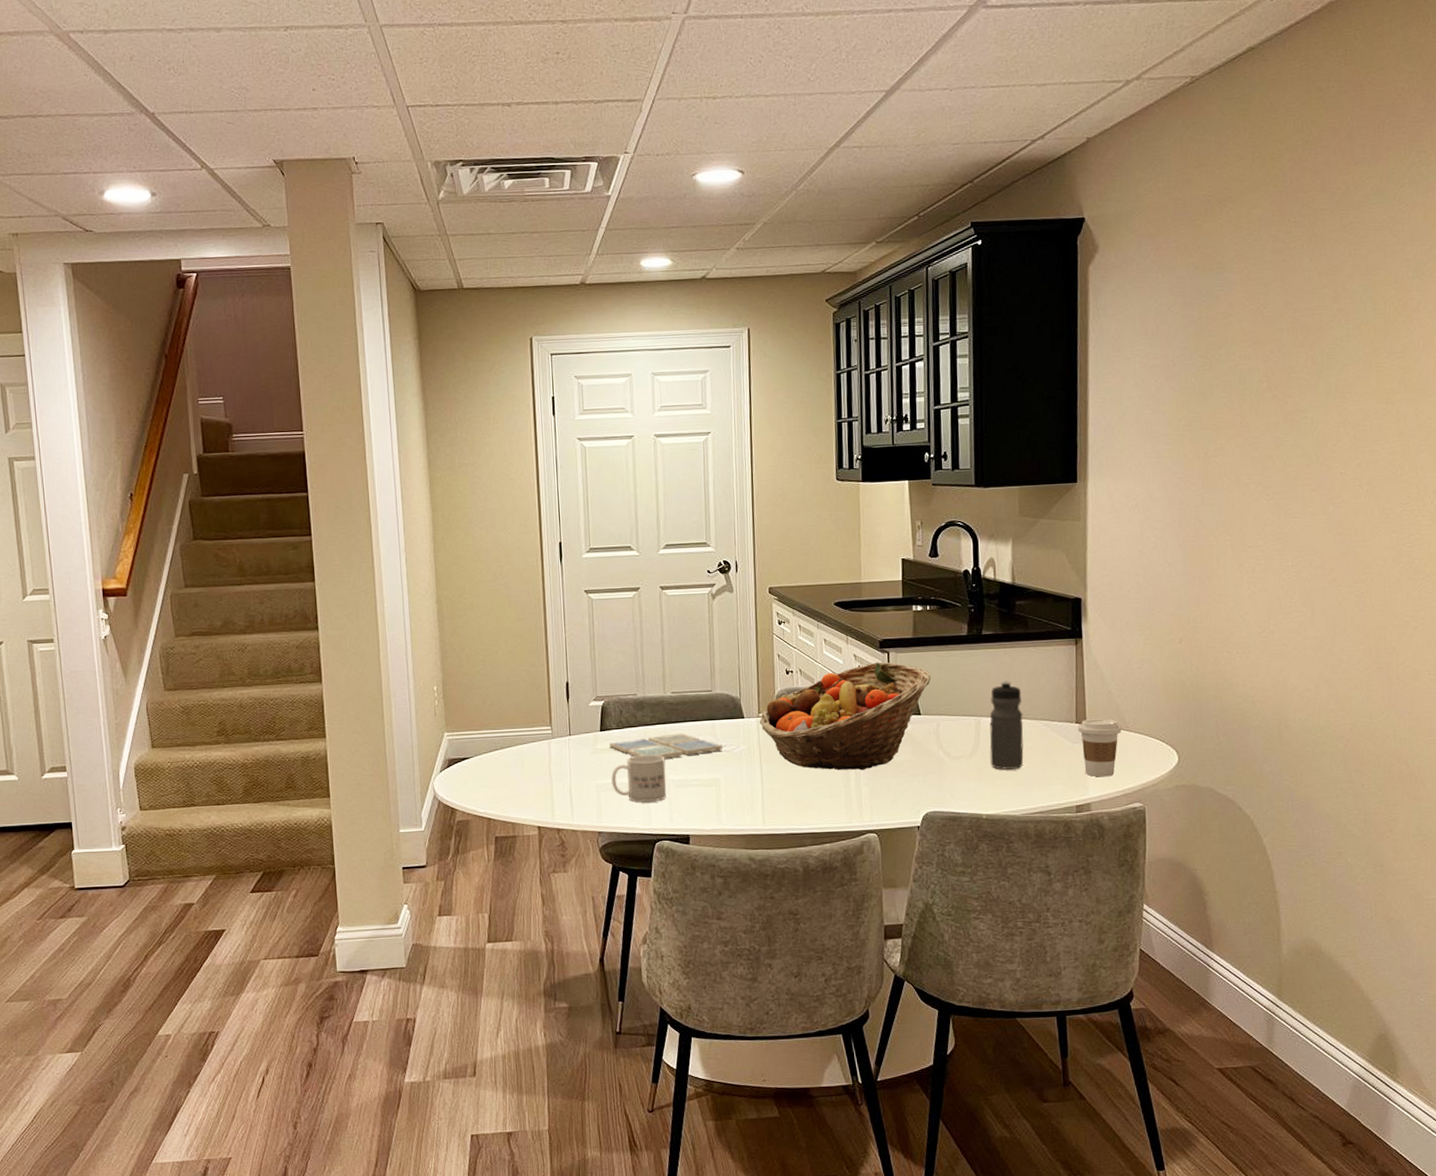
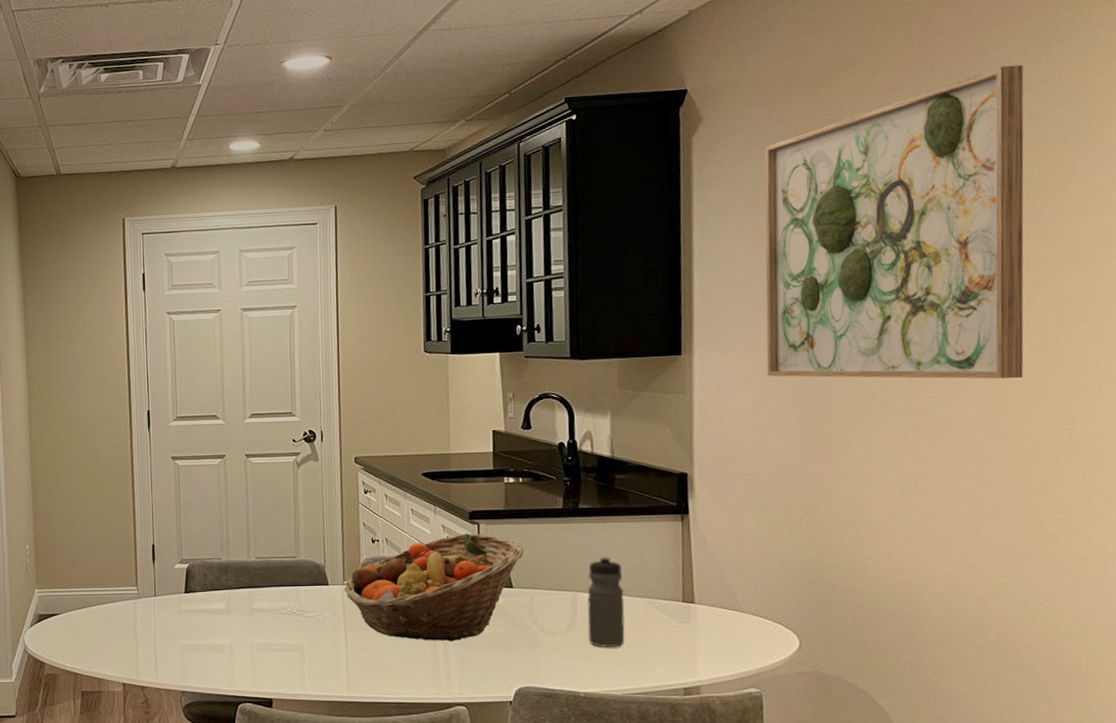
drink coaster: present [609,733,723,759] -> none [193,598,307,622]
mug: present [611,754,667,803] -> none [195,617,250,665]
coffee cup: present [1078,718,1122,777] -> none [685,598,734,659]
wall art: none [1153,204,1380,505] -> present [764,64,1024,379]

